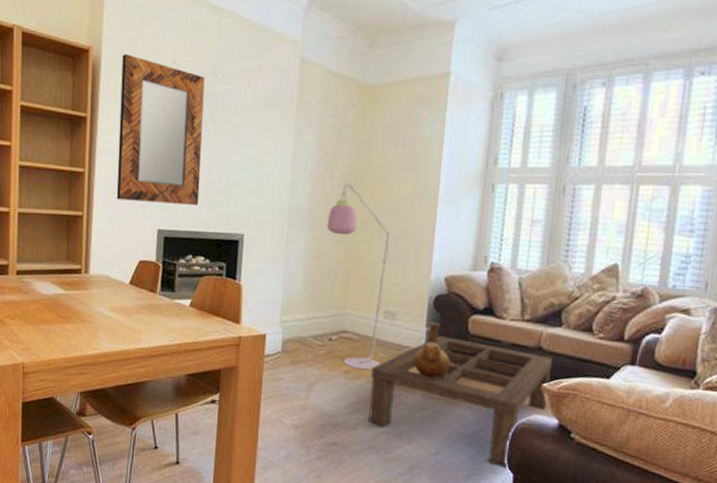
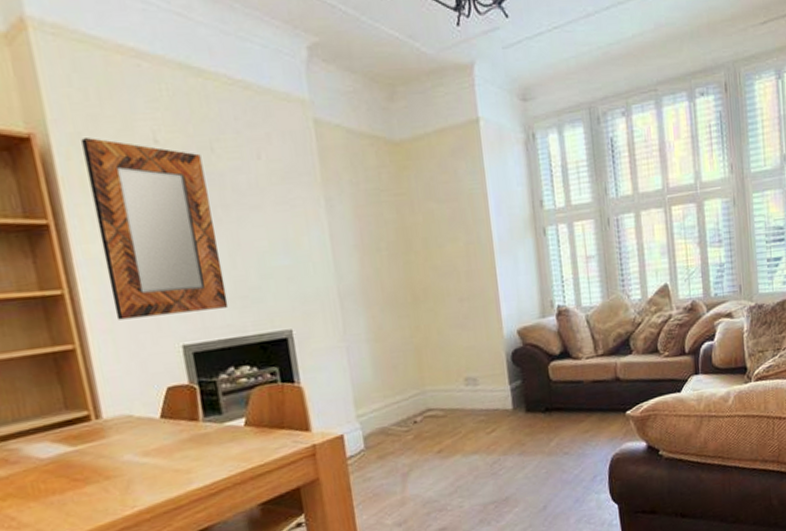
floor lamp: present [326,181,411,371] -> none [384,249,499,446]
coffee table: present [368,336,552,469] -> none [464,385,634,502]
vase: present [412,322,450,379] -> none [503,378,540,435]

